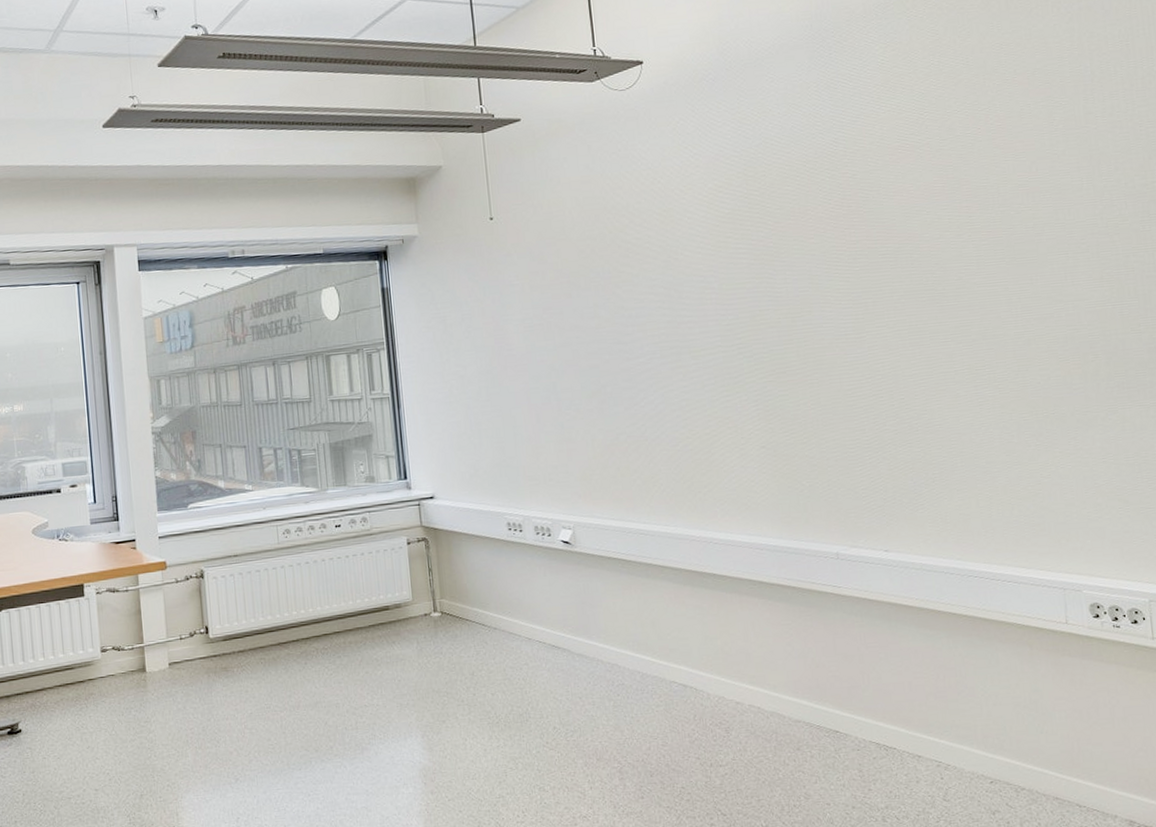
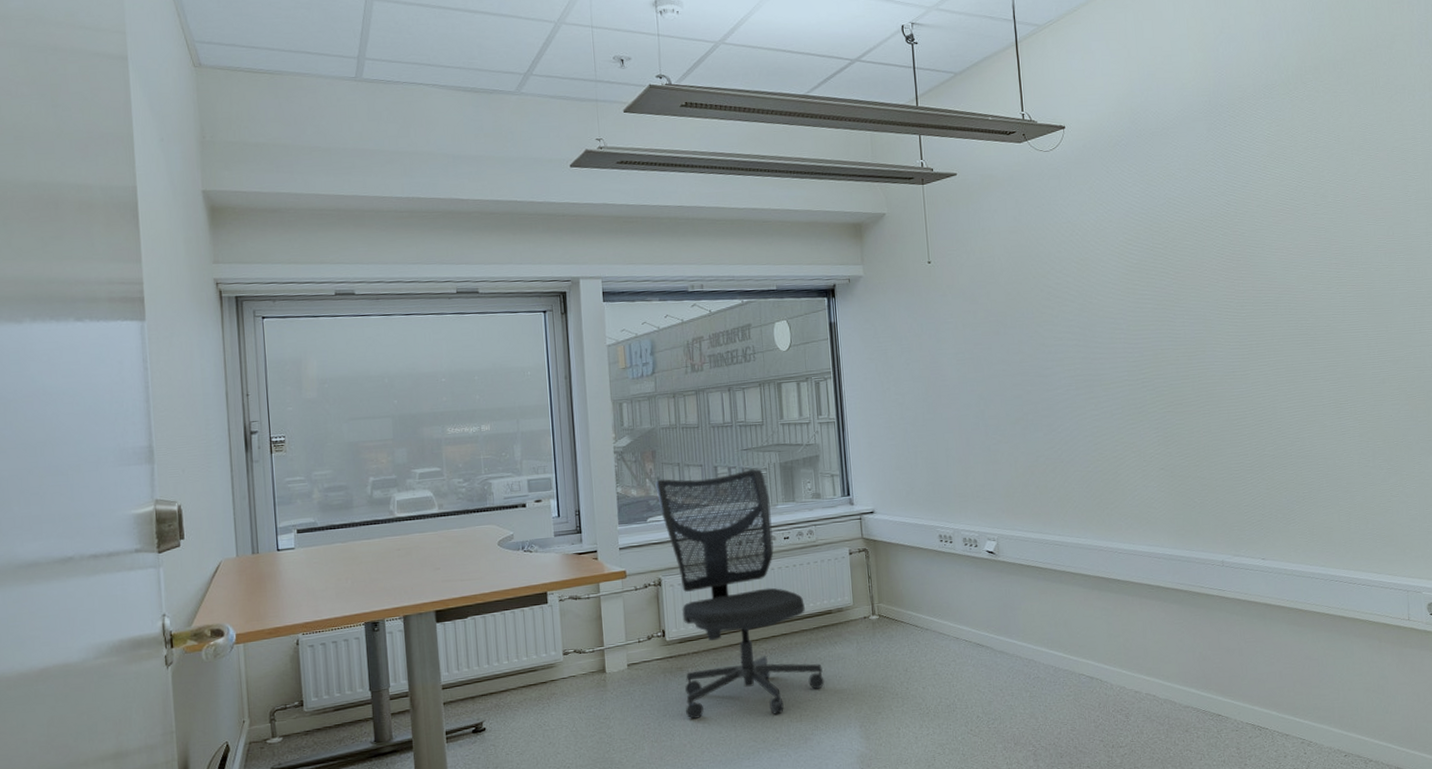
office chair: none [196,449,382,724] -> present [655,468,825,719]

